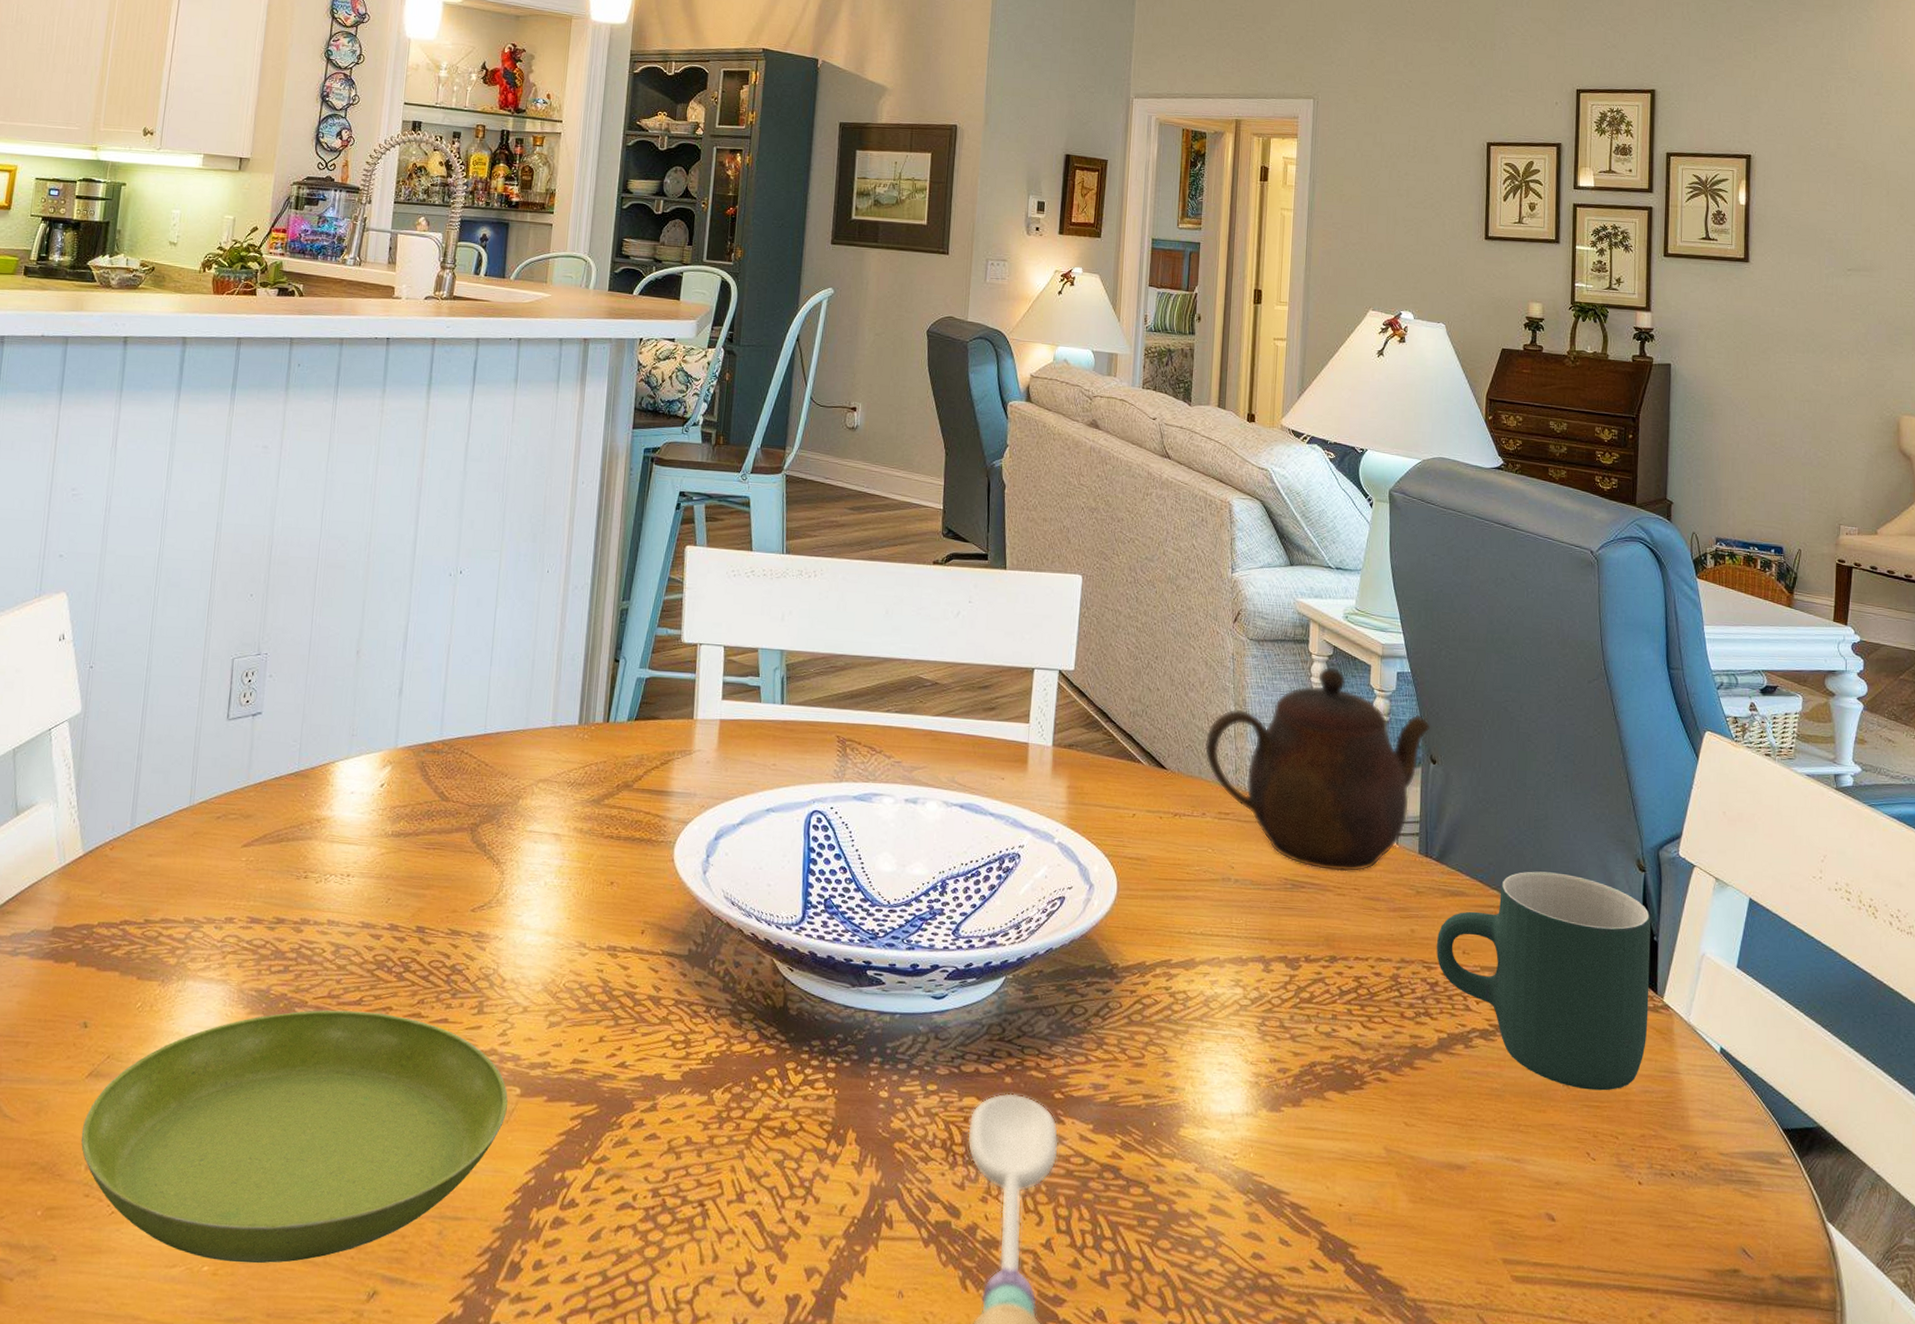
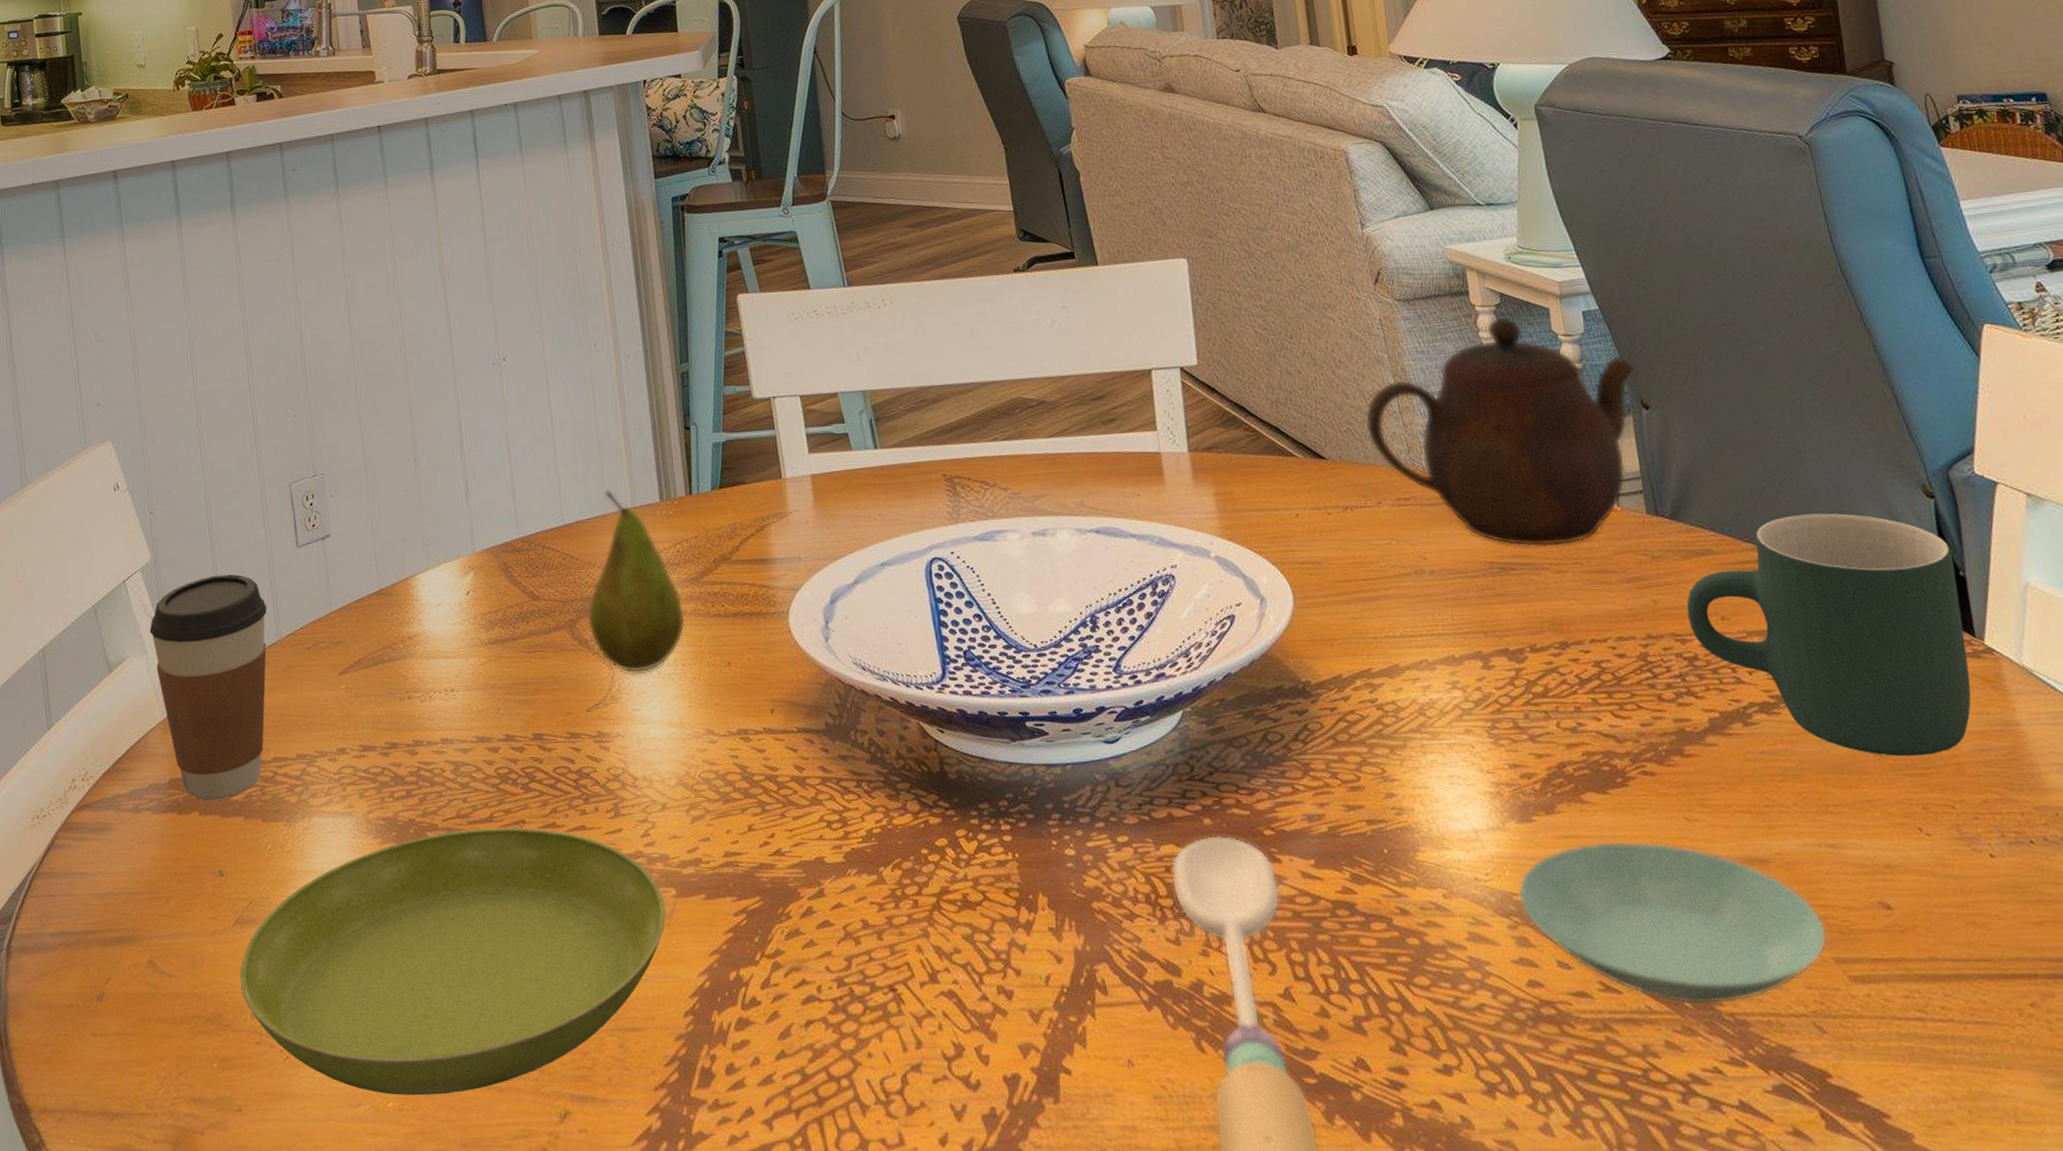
coffee cup: none [63,735,185,953] -> present [149,574,267,801]
fruit: none [488,707,581,882] -> present [587,490,686,674]
saucer: none [1257,1135,1501,1290] -> present [1517,840,1828,1005]

